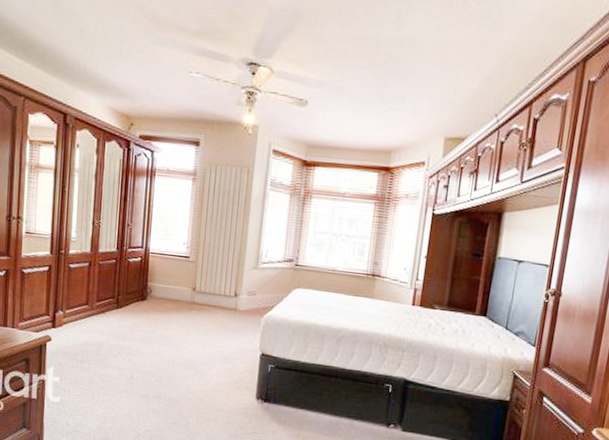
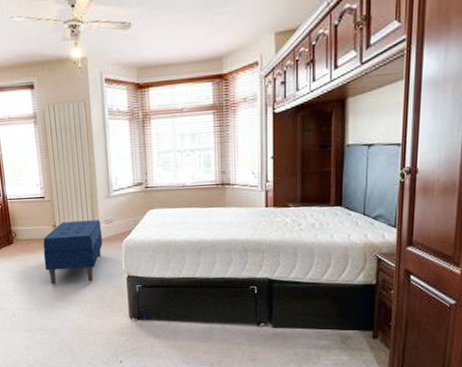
bench: none [175,286,244,354] -> present [43,220,103,284]

